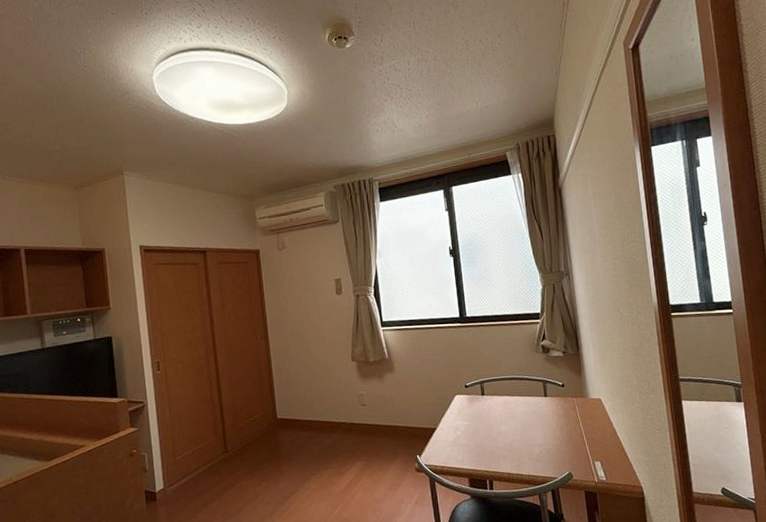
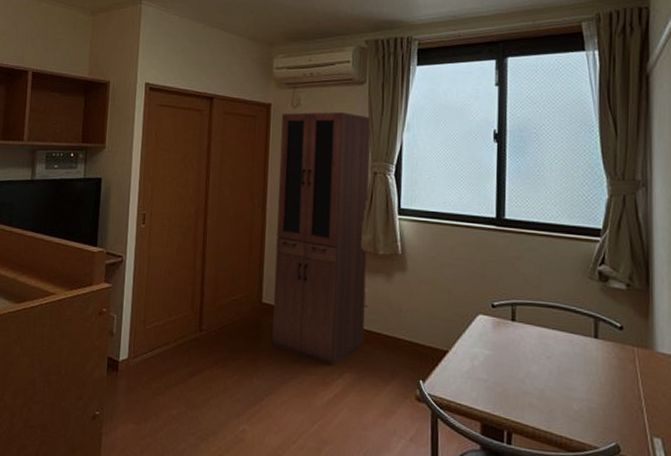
cabinet: none [271,248,367,459] -> present [272,112,371,366]

